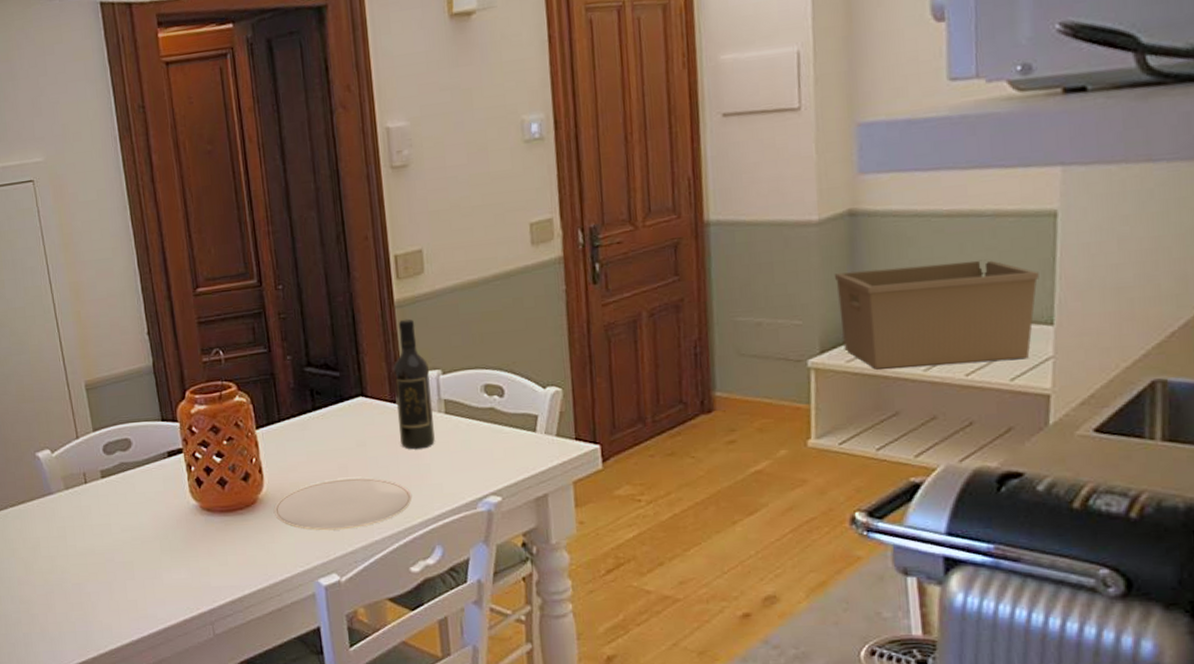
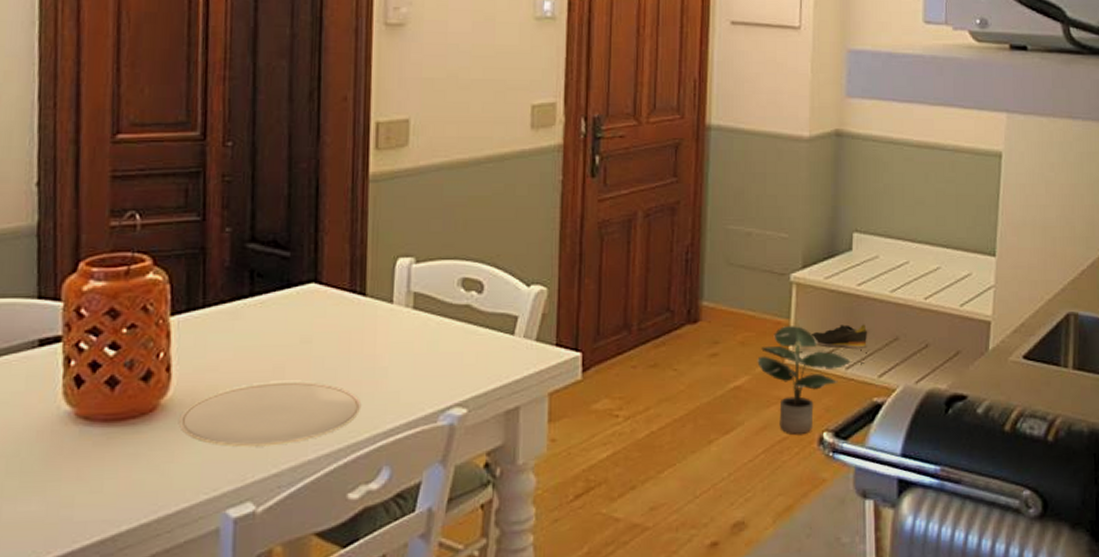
wine bottle: present [392,319,435,450] -> none [355,196,400,350]
potted plant: none [777,410,882,516] -> present [757,326,851,435]
hamper: present [835,259,1039,370] -> none [820,190,986,288]
shoe: none [836,405,900,445] -> present [812,324,867,364]

